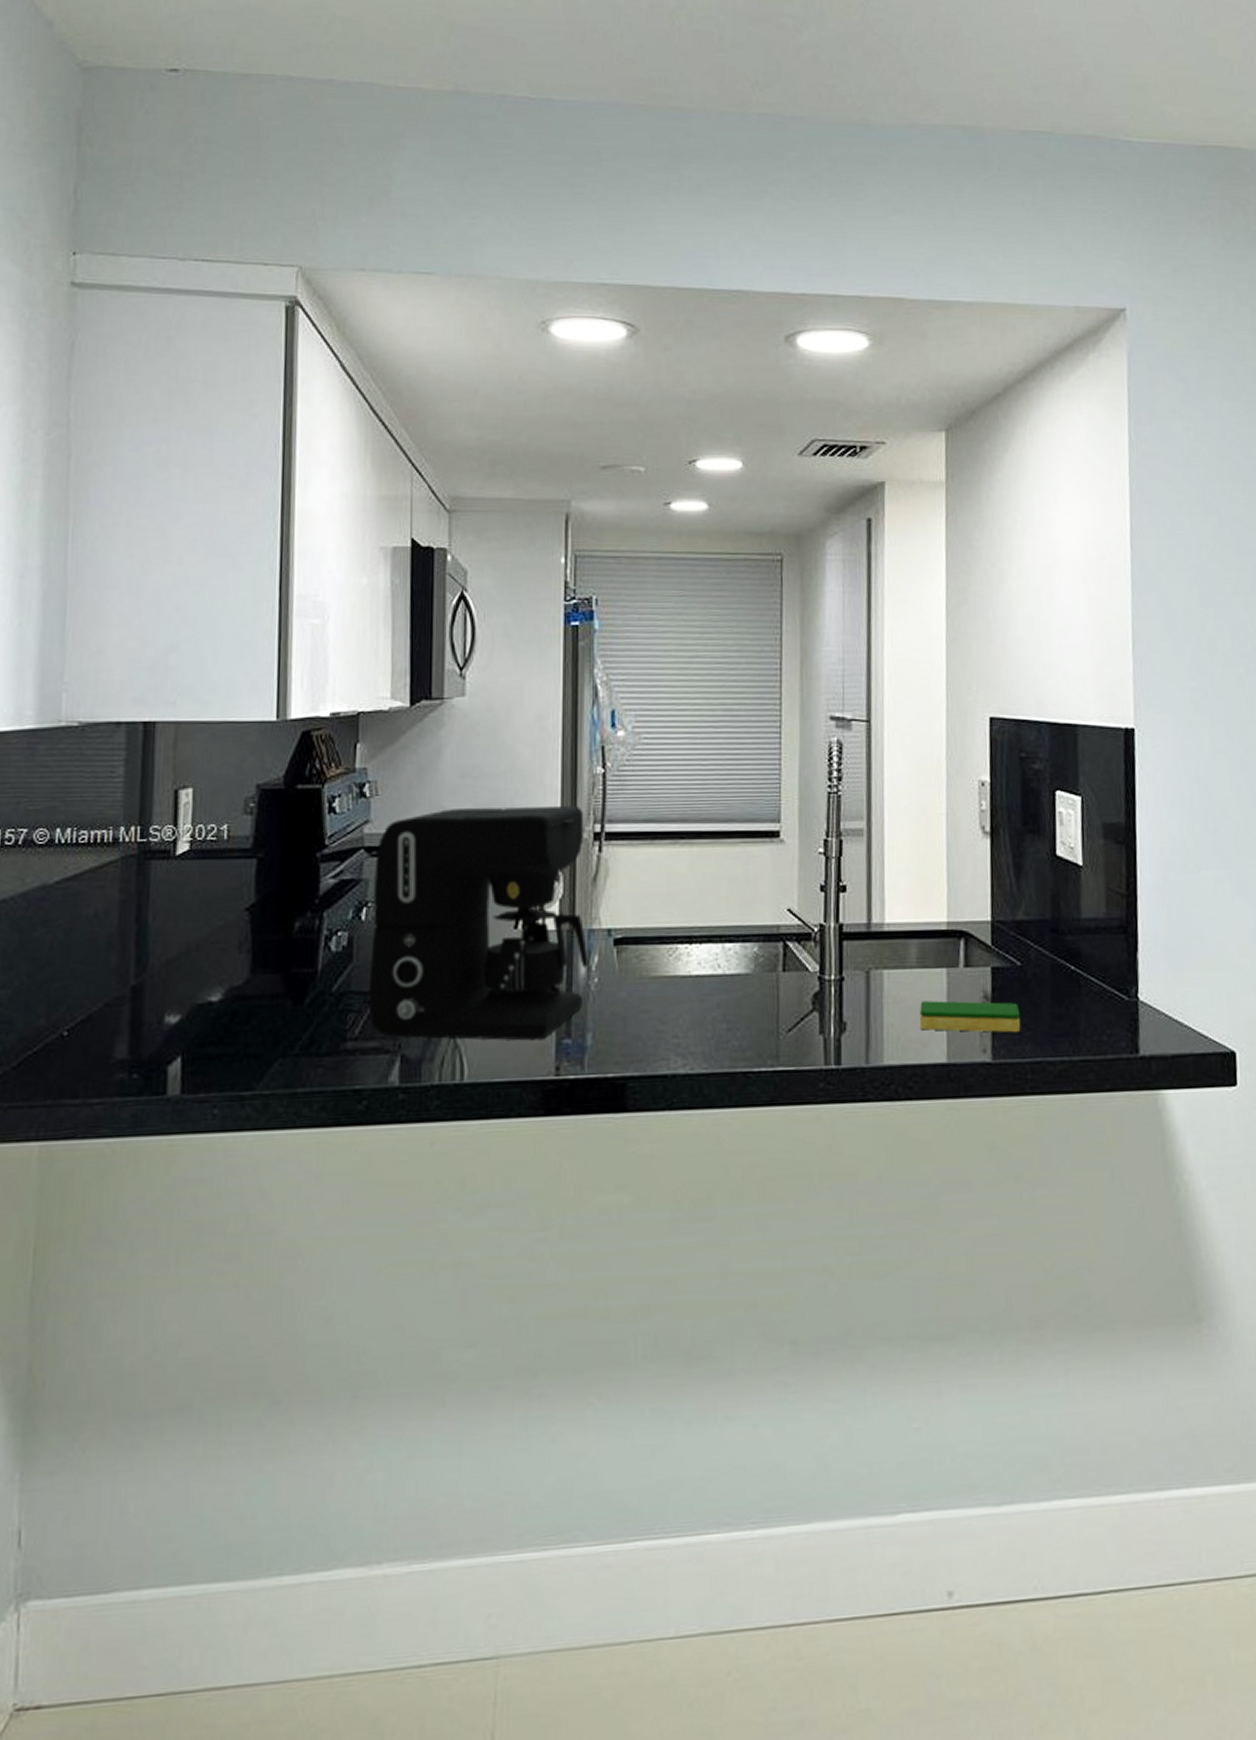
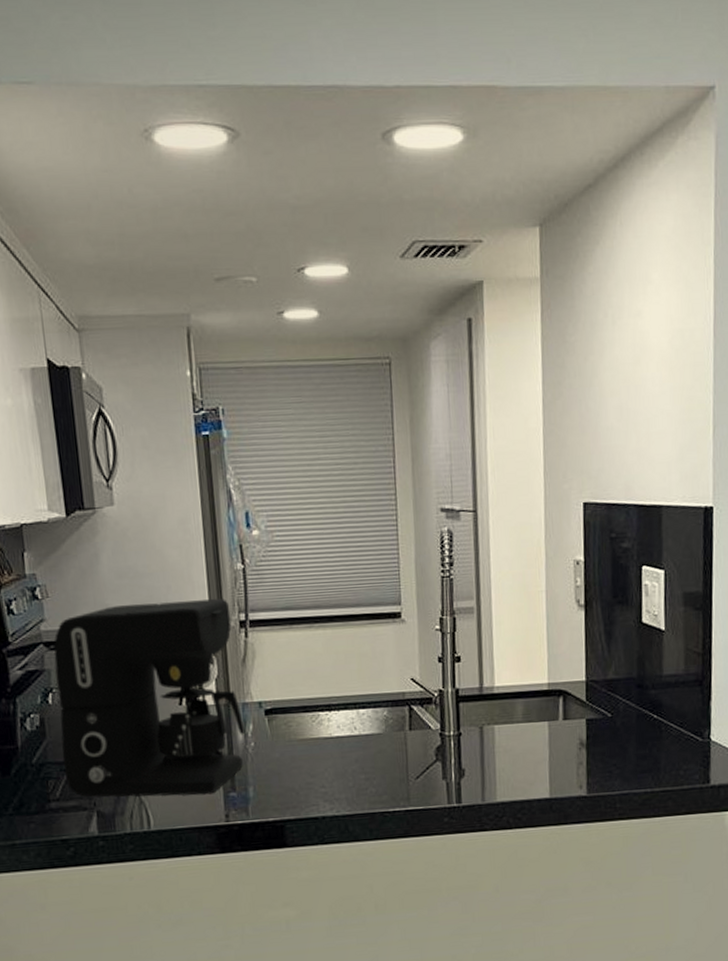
dish sponge: present [919,1000,1021,1033] -> none [526,747,611,773]

